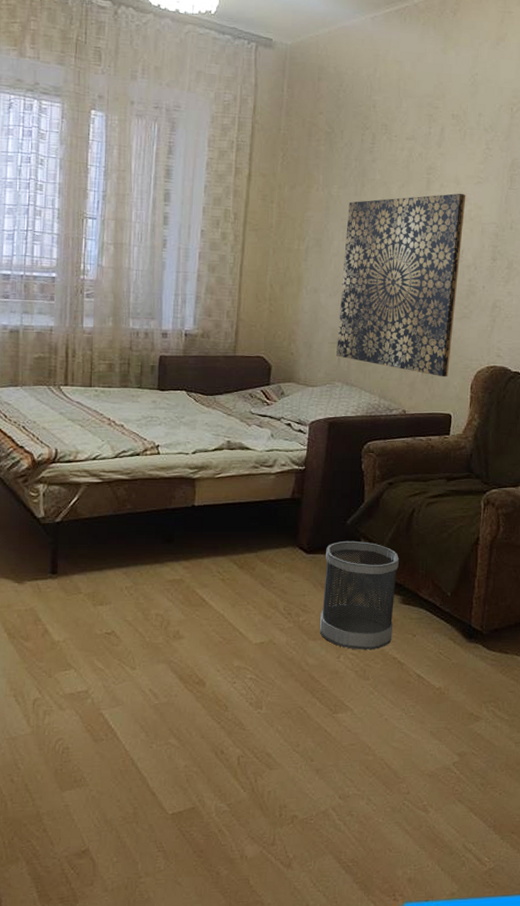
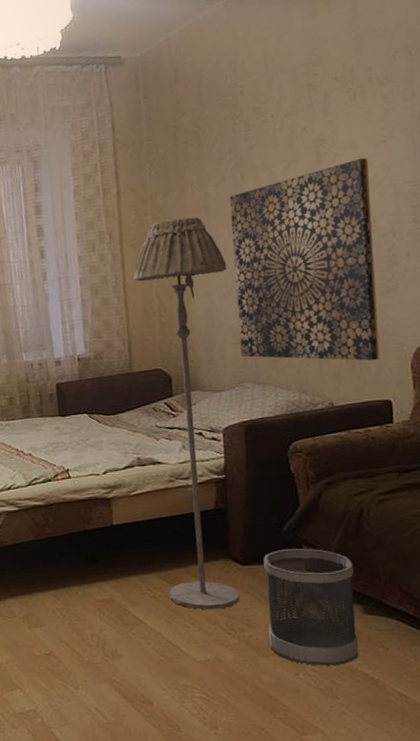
floor lamp: none [237,212,337,595] -> present [133,217,240,610]

